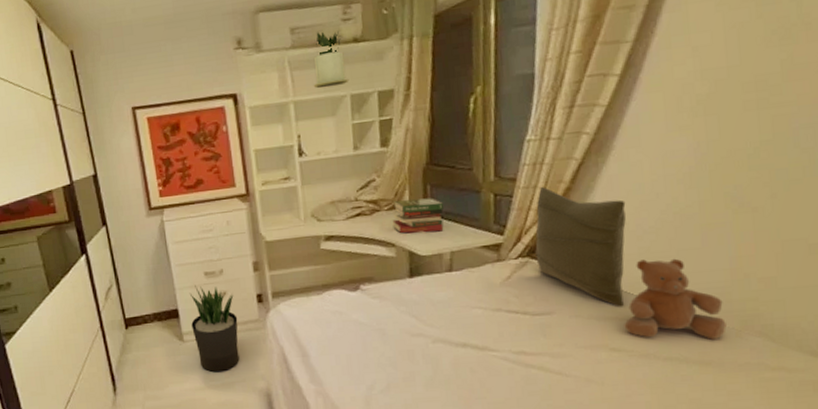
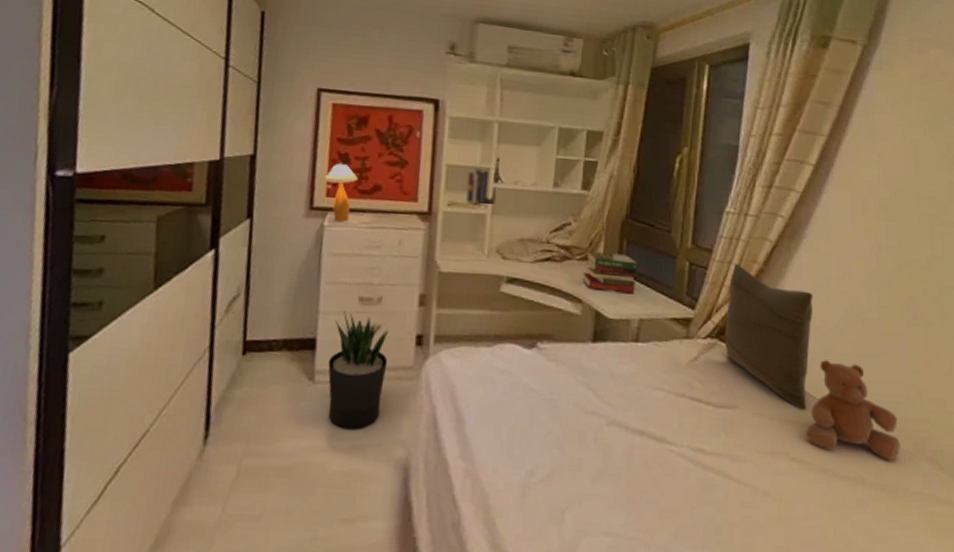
table lamp: none [154,165,183,216] -> present [323,161,358,222]
books: none [273,146,304,180] -> present [465,169,498,204]
planter: present [313,30,349,89] -> none [522,56,560,116]

